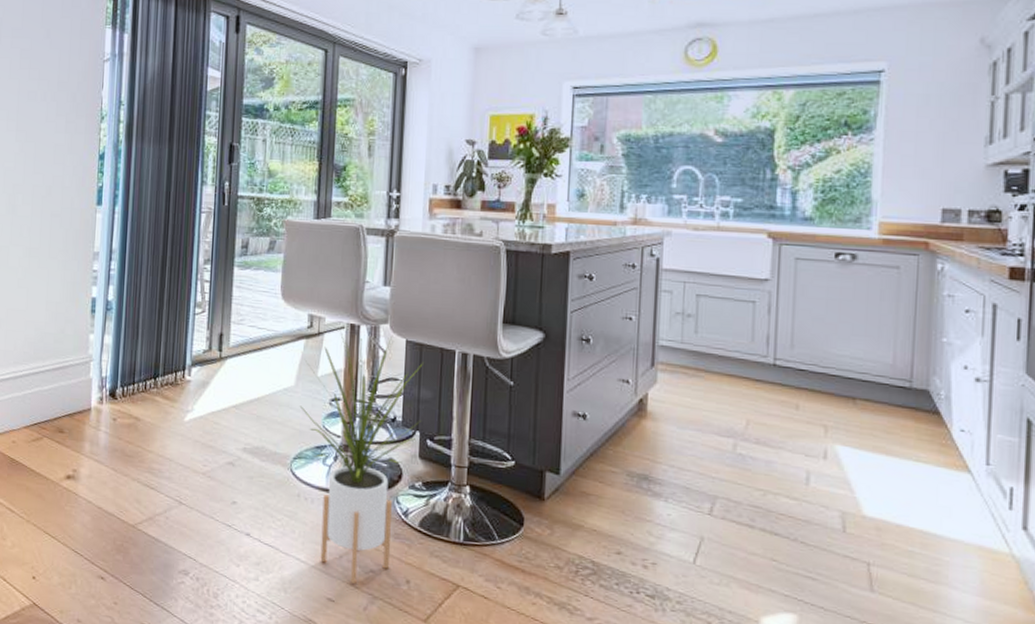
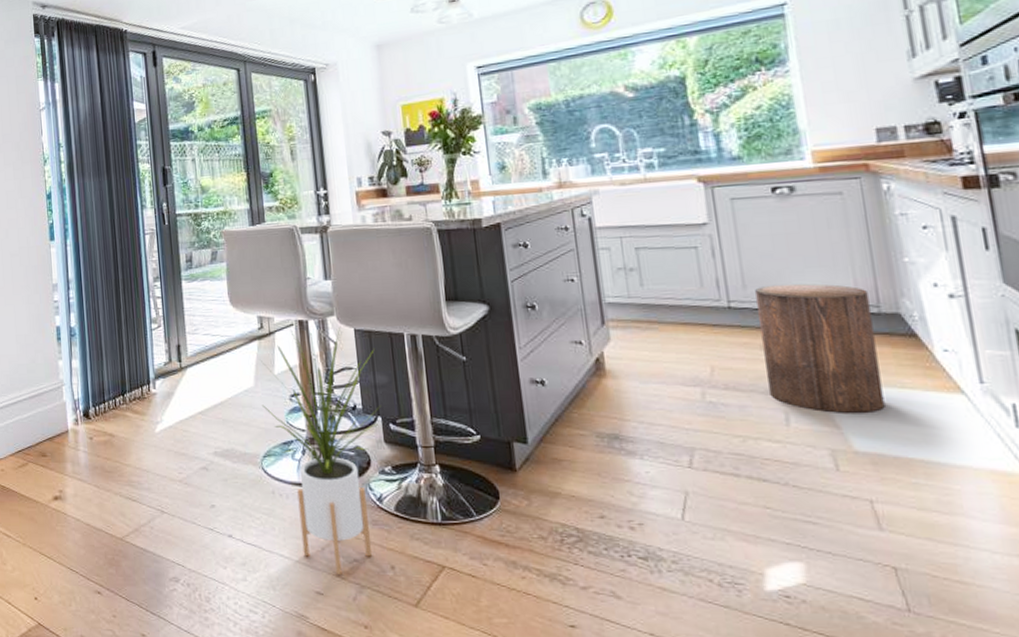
stool: none [796,348,904,481] -> present [755,284,885,413]

